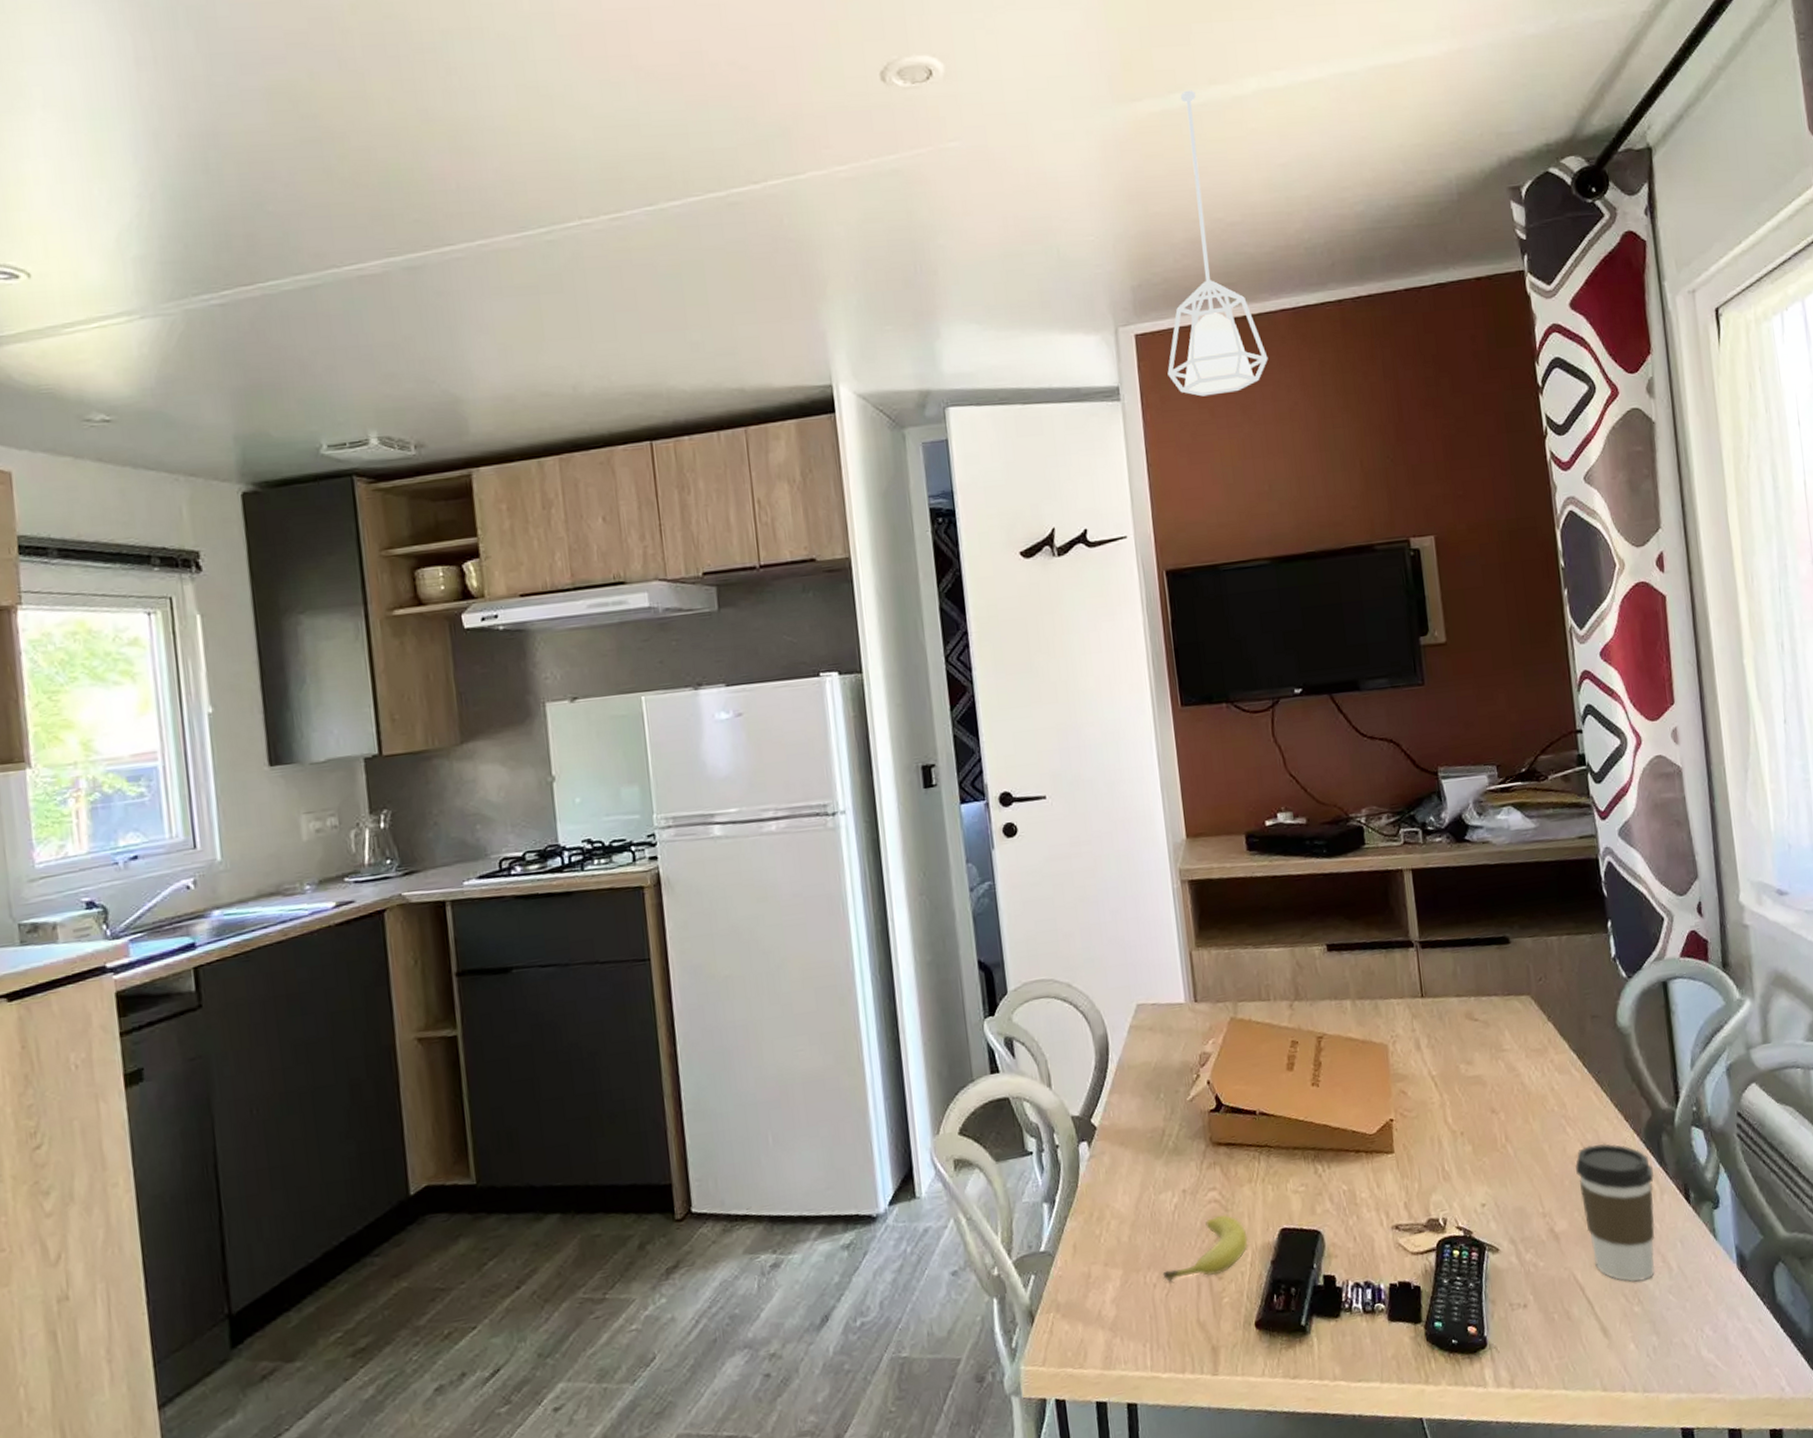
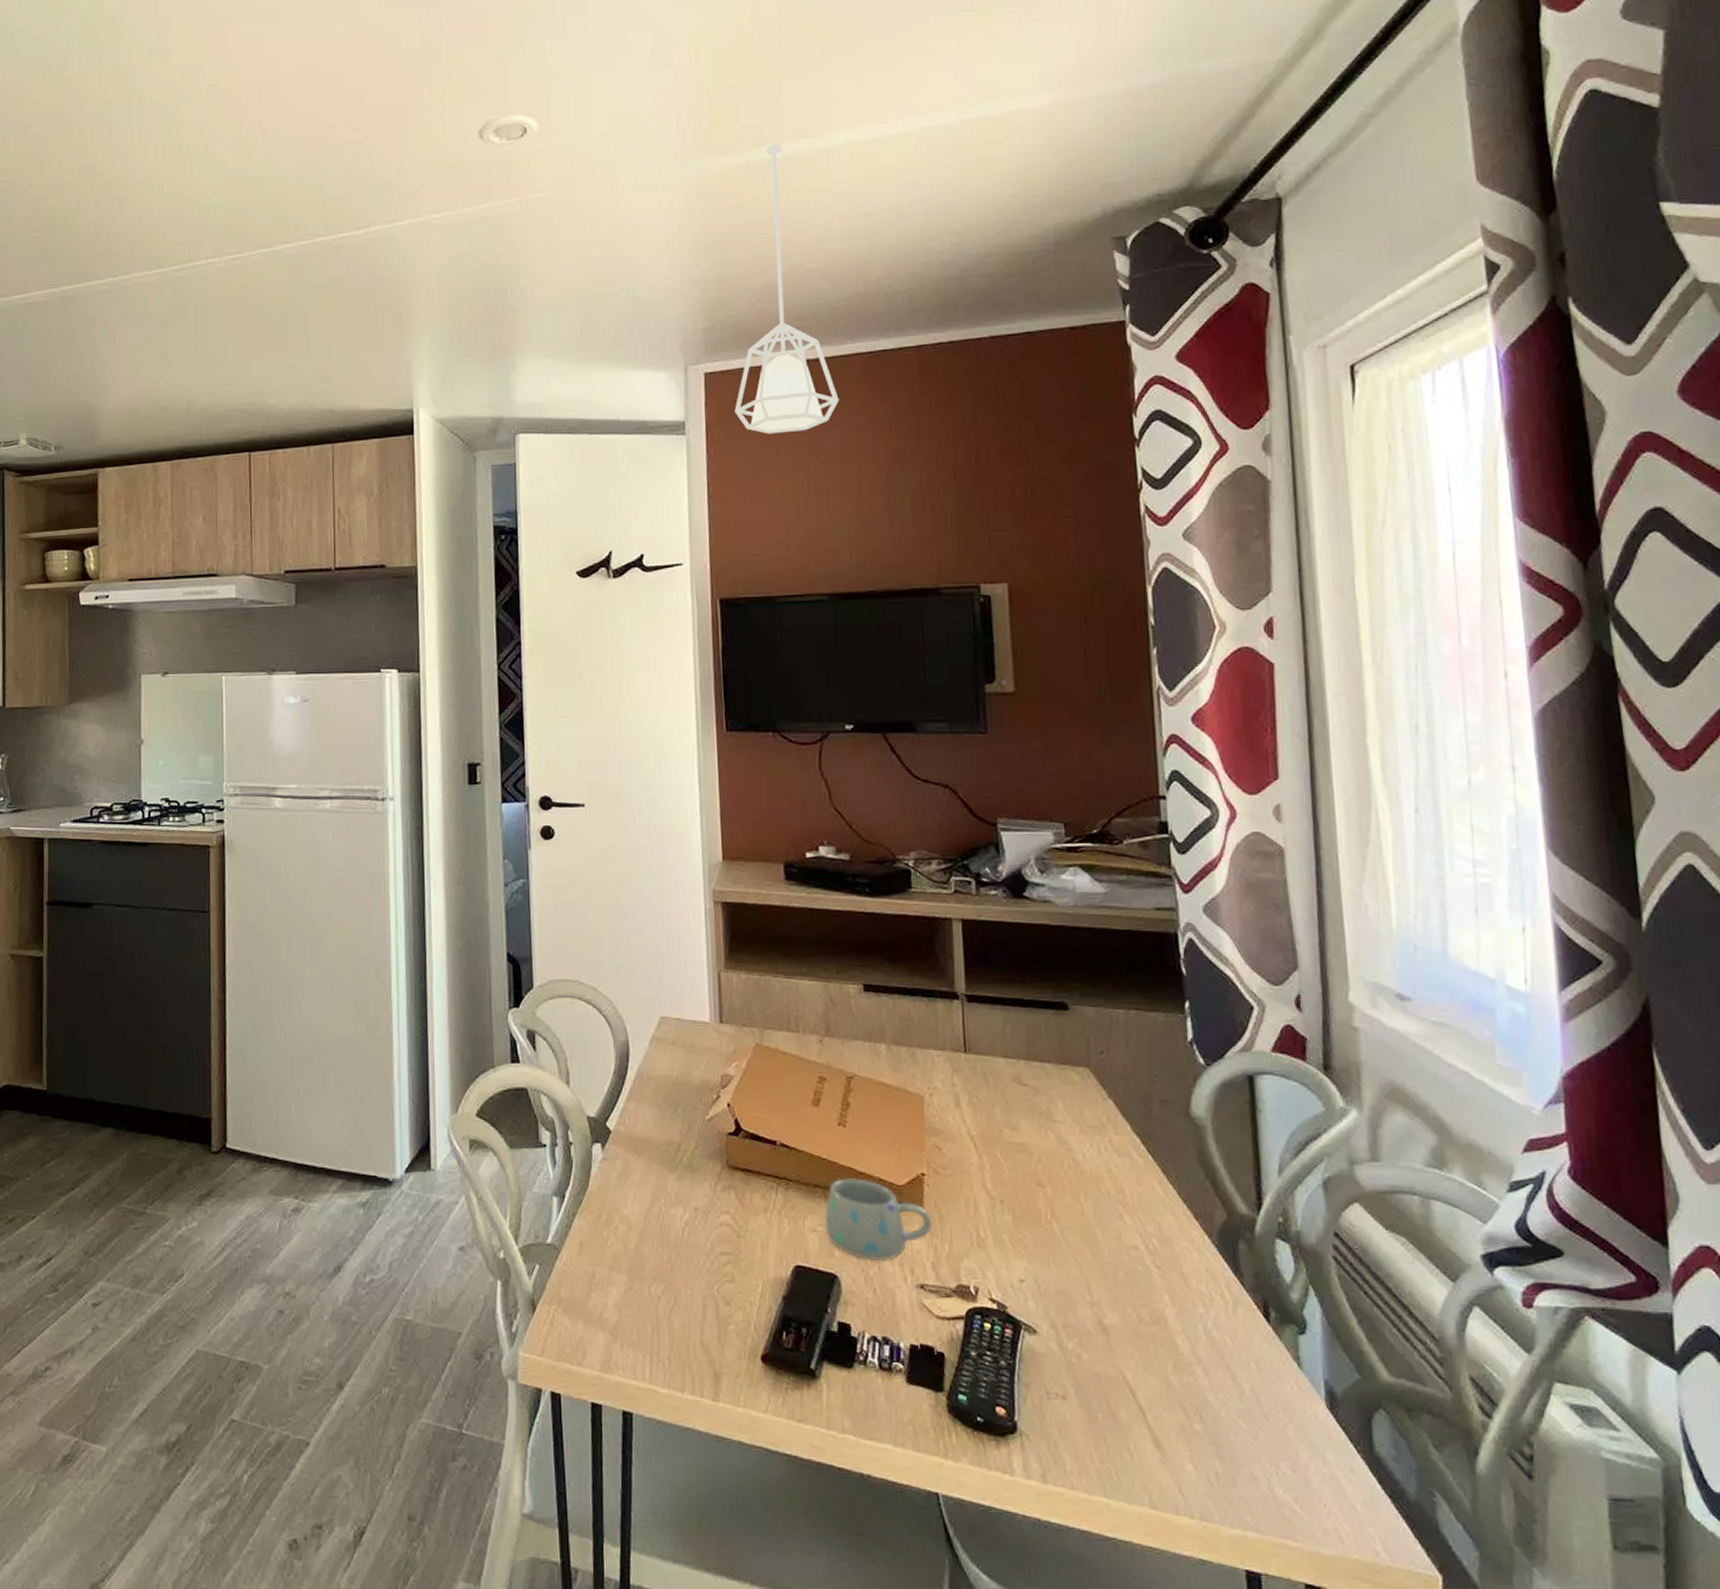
fruit: present [1163,1215,1248,1281] -> none [668,1241,759,1300]
mug: none [1305,1134,1403,1211] -> present [824,1178,933,1260]
coffee cup: present [1575,1143,1655,1282] -> none [1132,1238,1226,1397]

